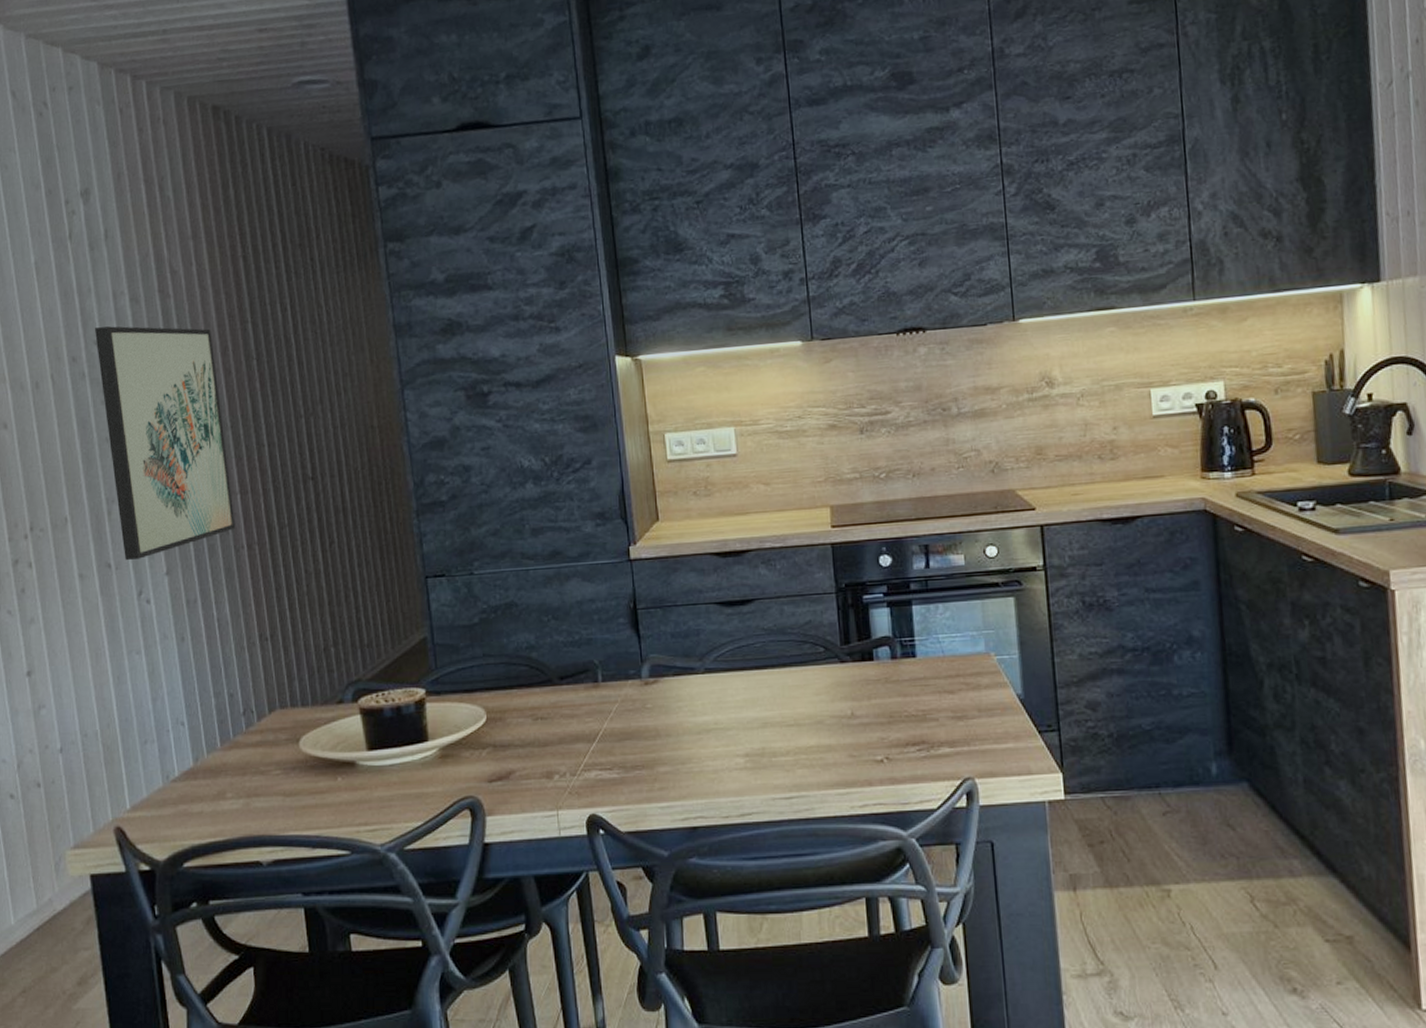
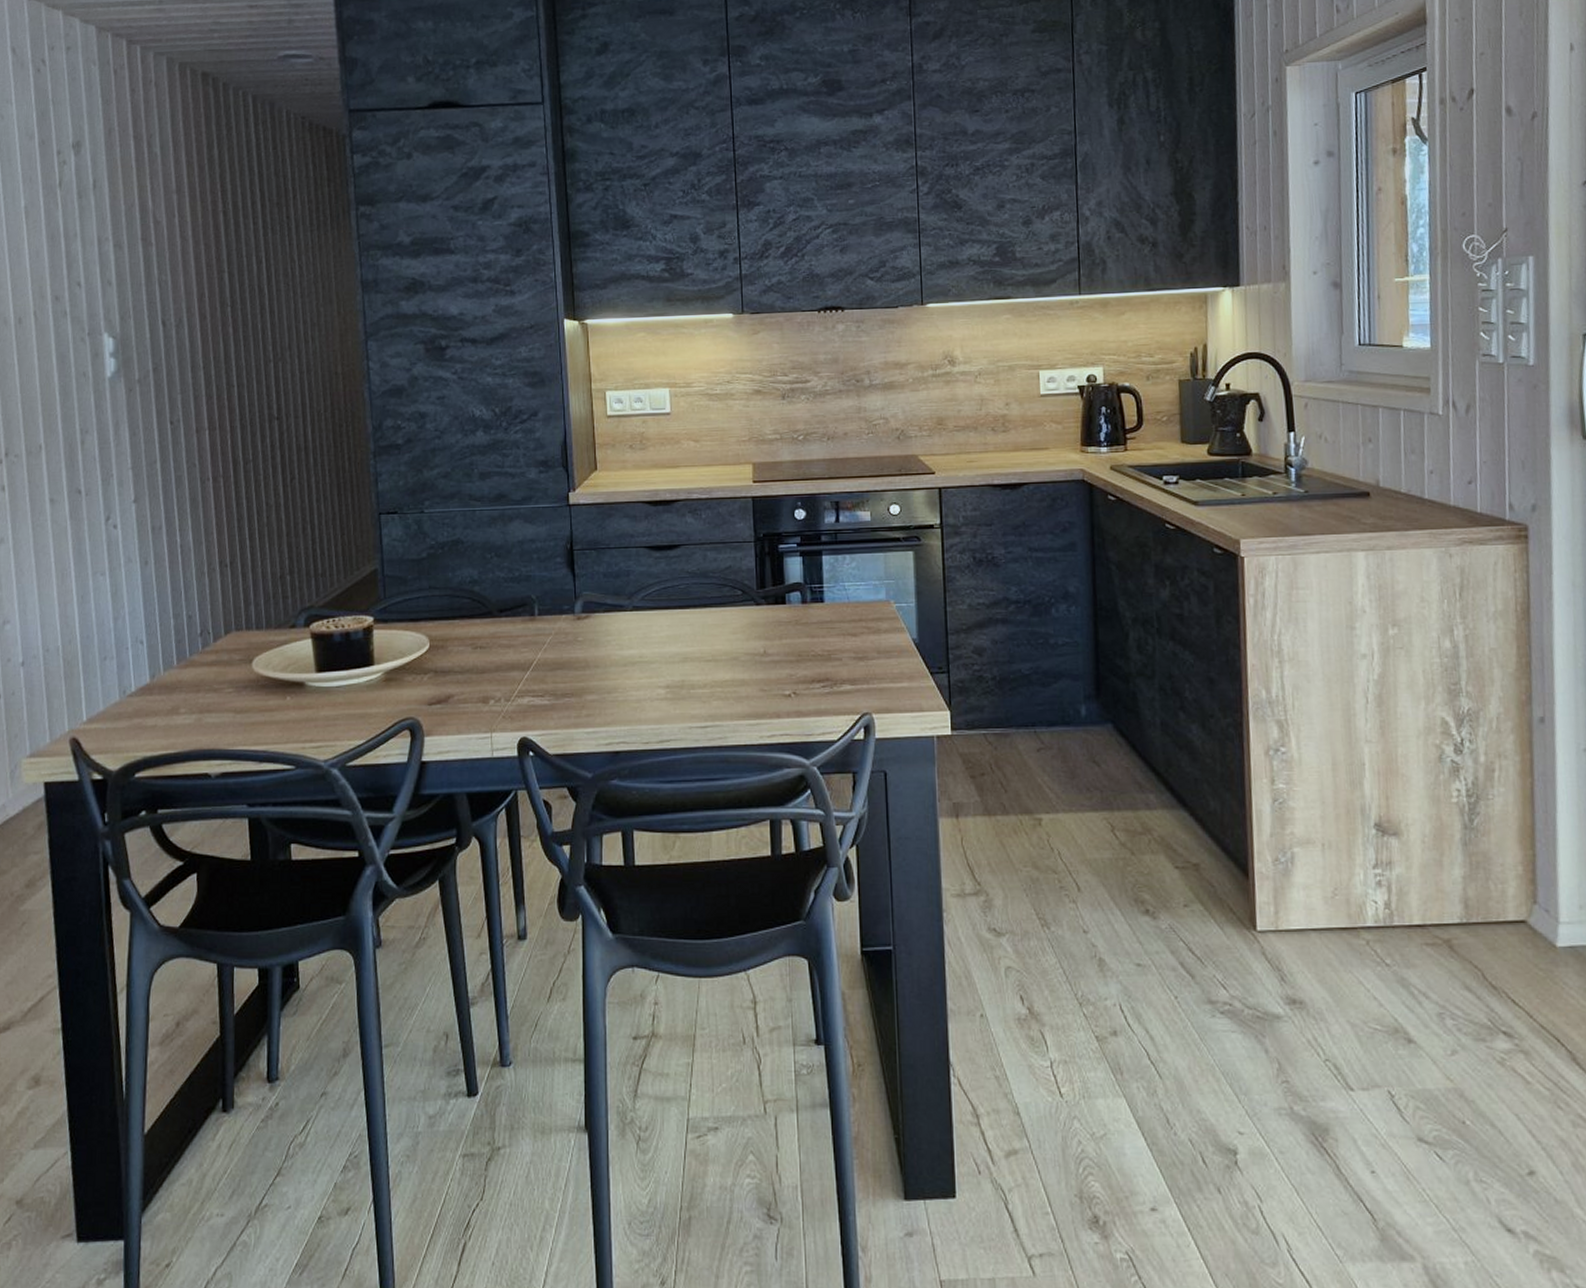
wall art: present [95,326,236,560] -> none [78,269,203,487]

